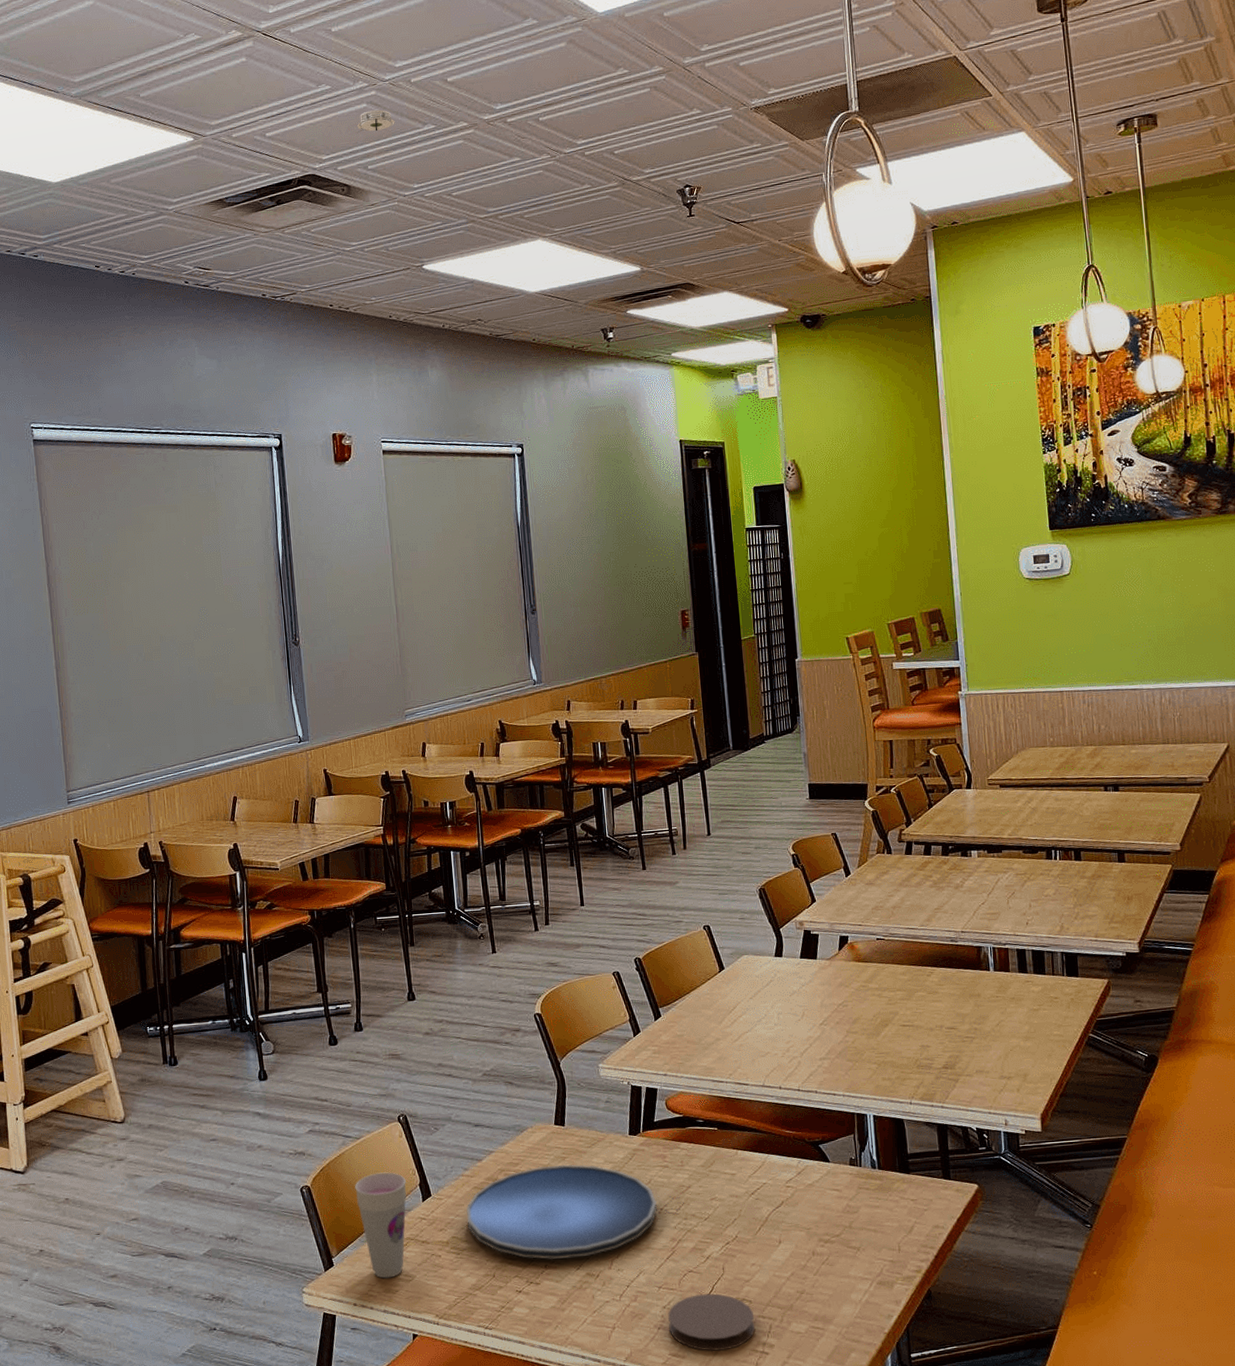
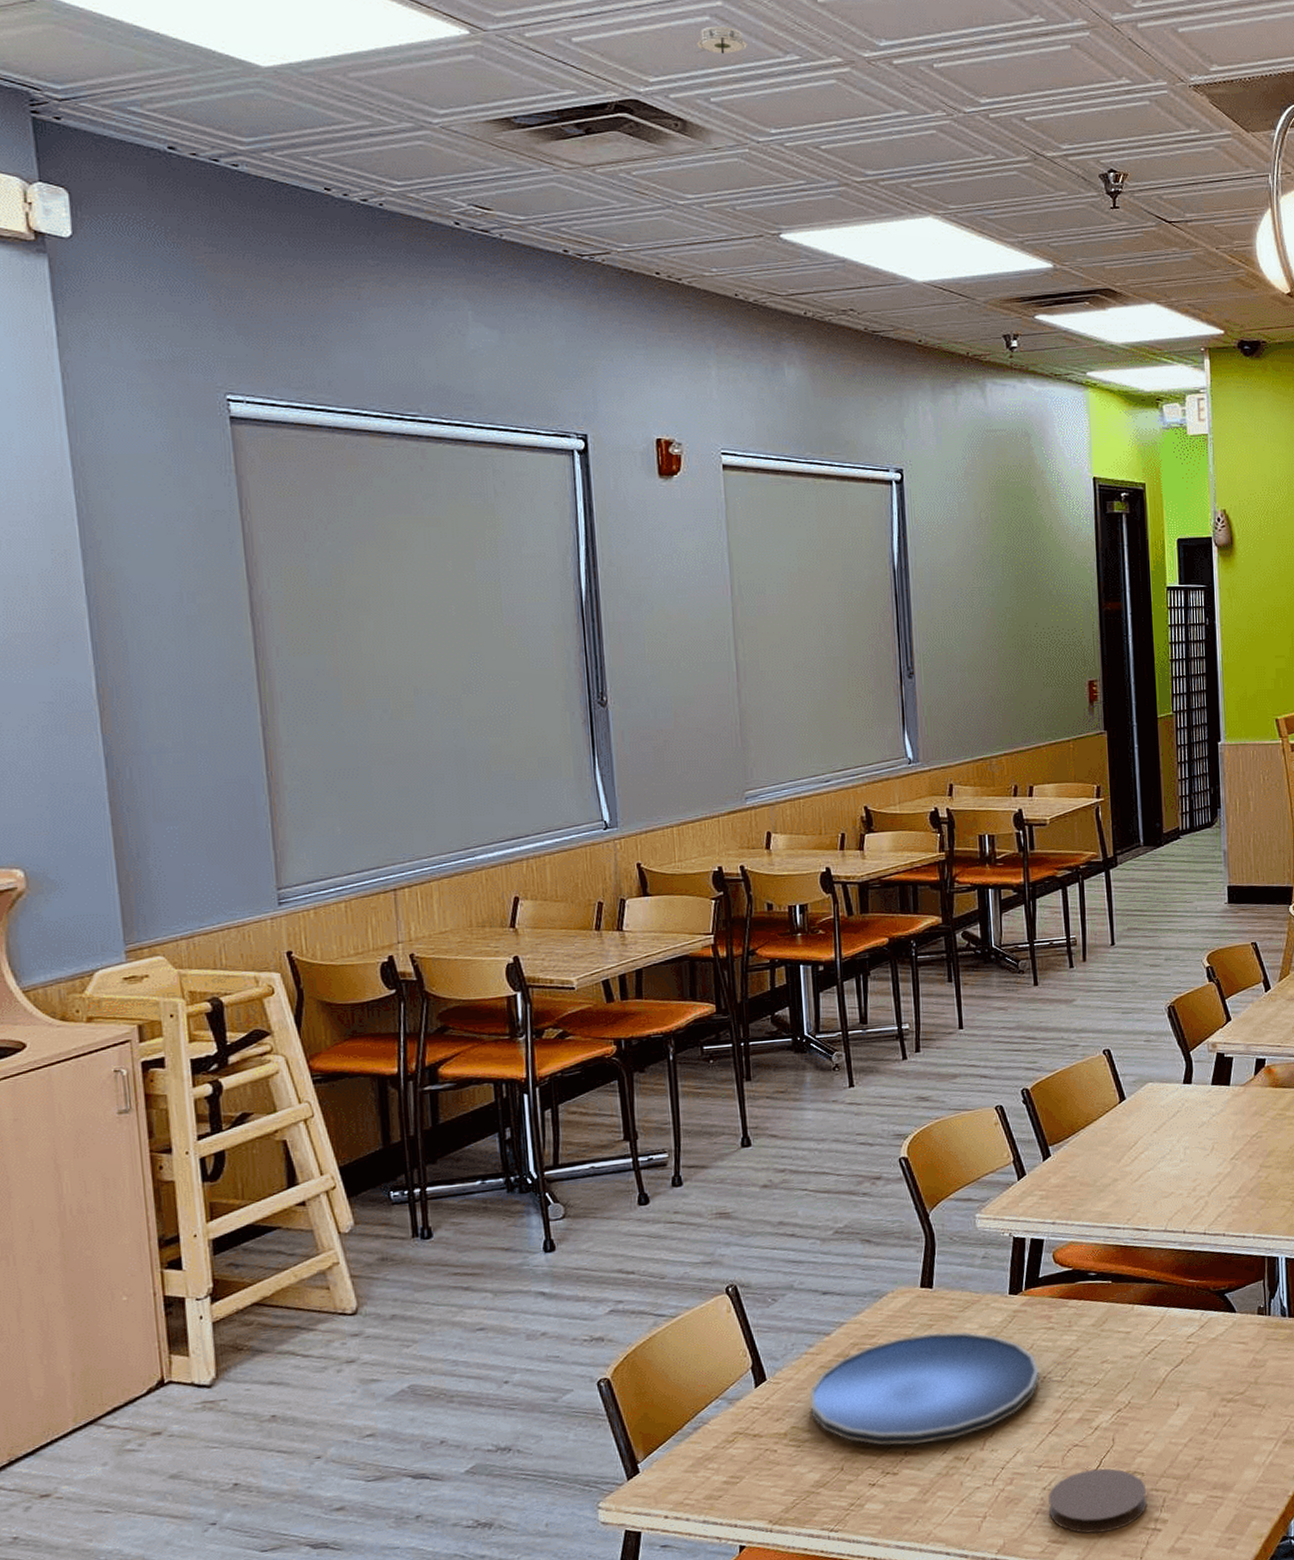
cup: present [355,1172,407,1279] -> none [668,1355,735,1483]

